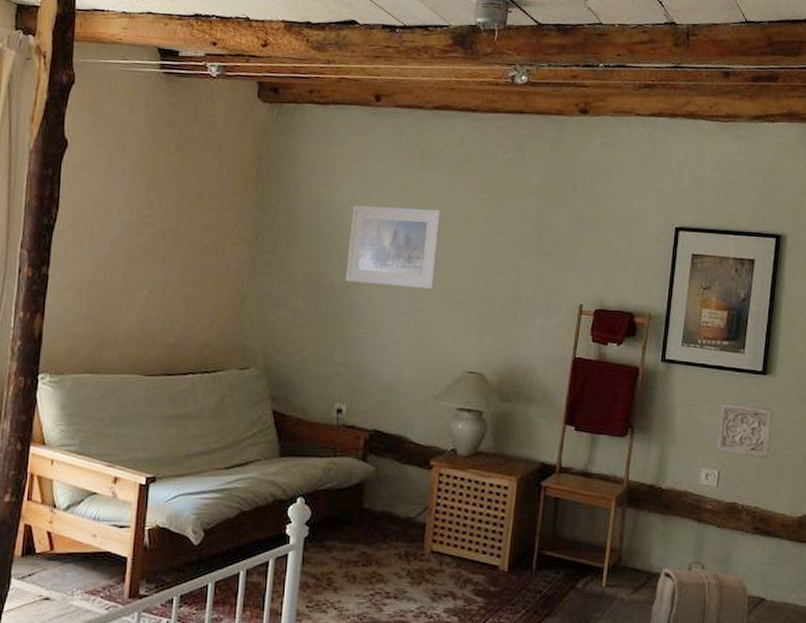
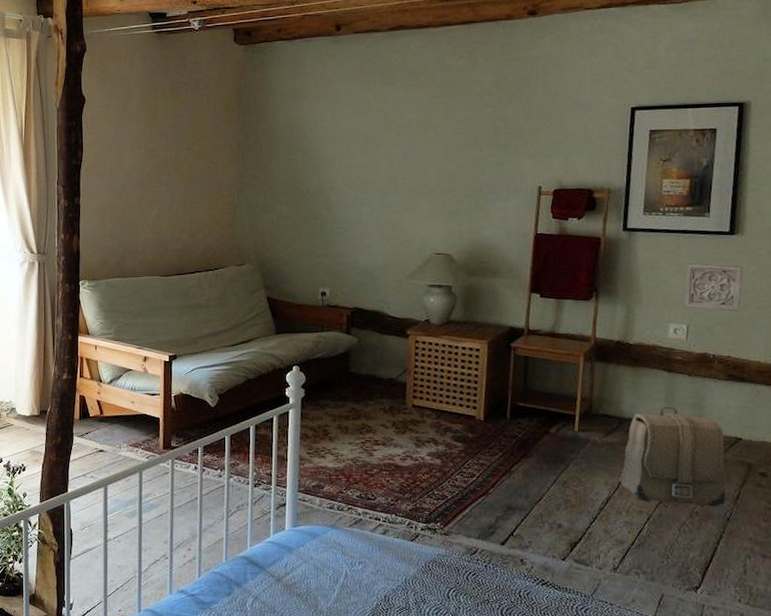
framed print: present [345,205,441,290] -> none [320,117,403,187]

